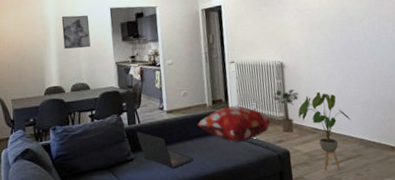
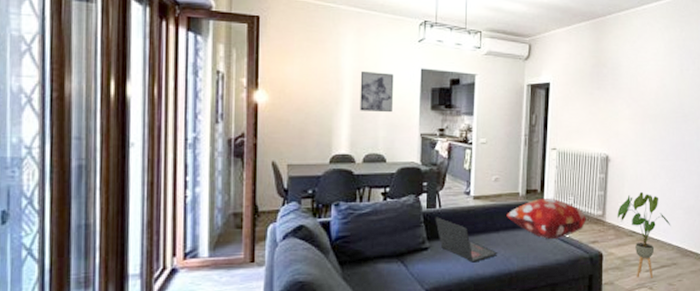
potted plant: present [272,89,299,133] -> none [593,185,621,233]

